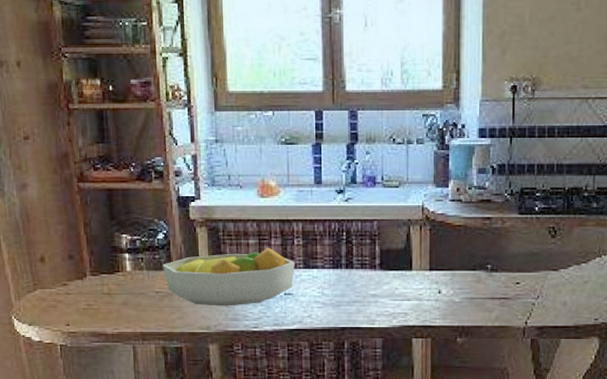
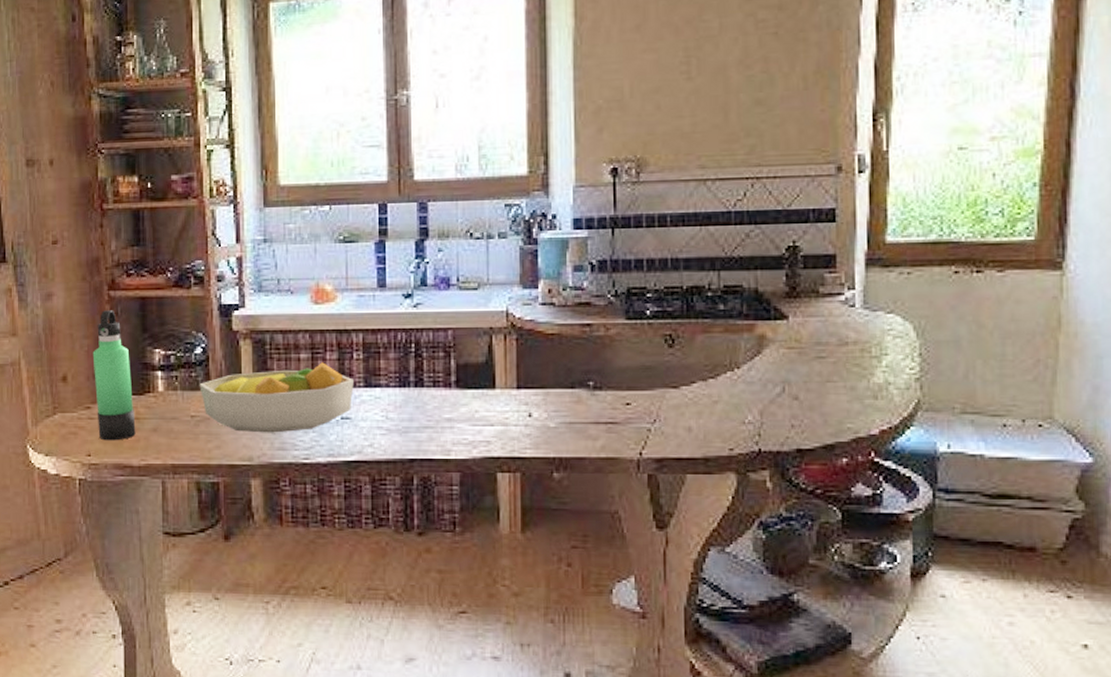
thermos bottle: none [66,200,108,313] -> present [92,310,136,441]

